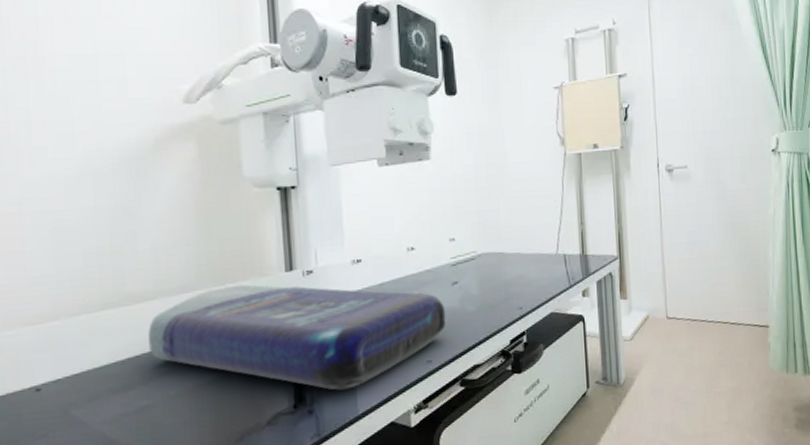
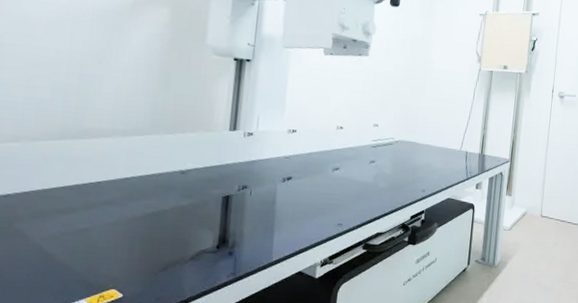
towel: present [148,284,446,391] -> none [97,135,361,239]

